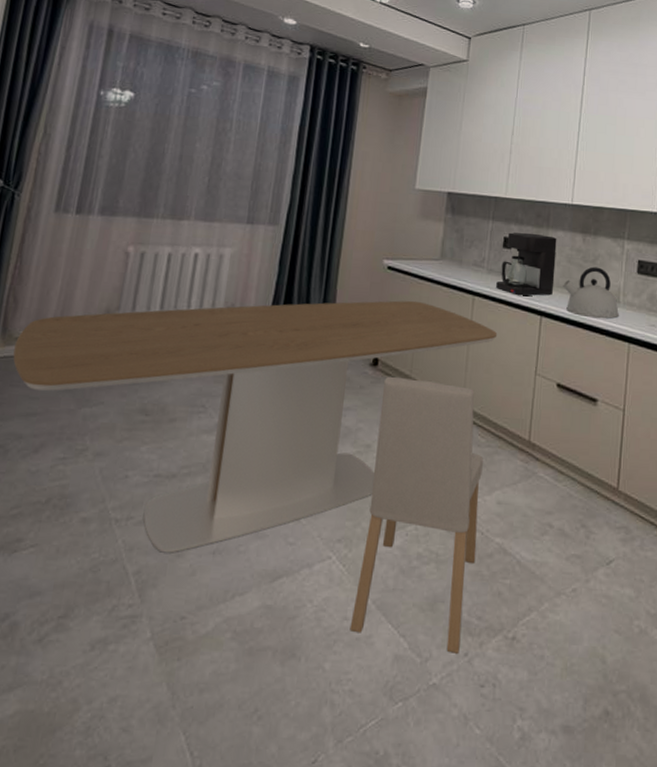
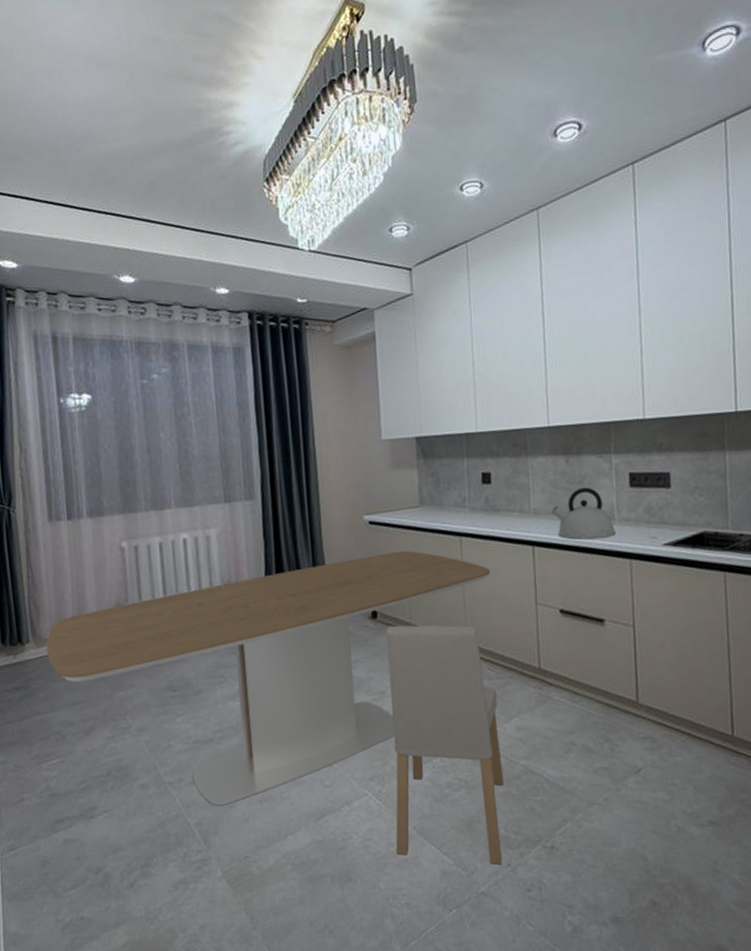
coffee maker: present [496,232,557,297] -> none [481,463,543,530]

